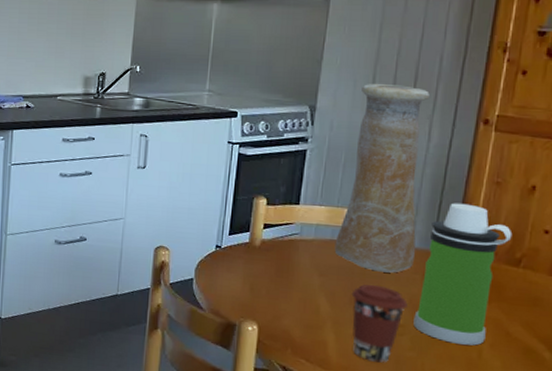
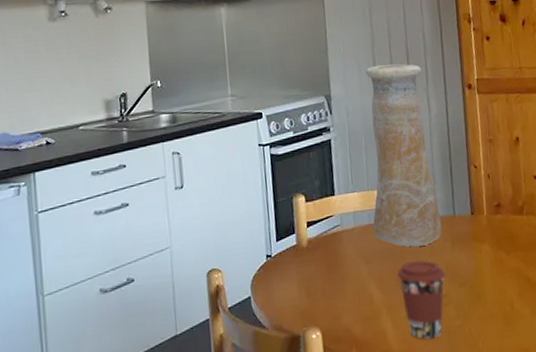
water bottle: present [413,203,513,346] -> none [448,164,513,302]

